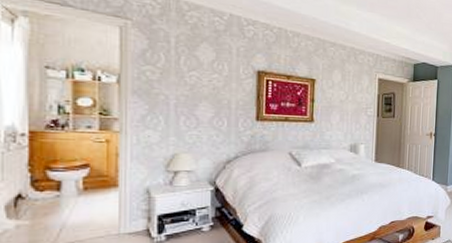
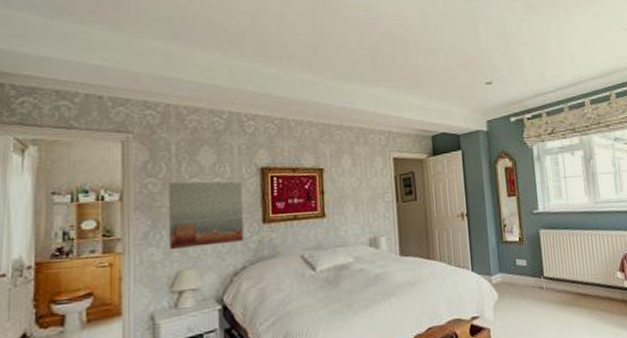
wall art: none [166,73,239,135] -> present [169,181,243,250]

